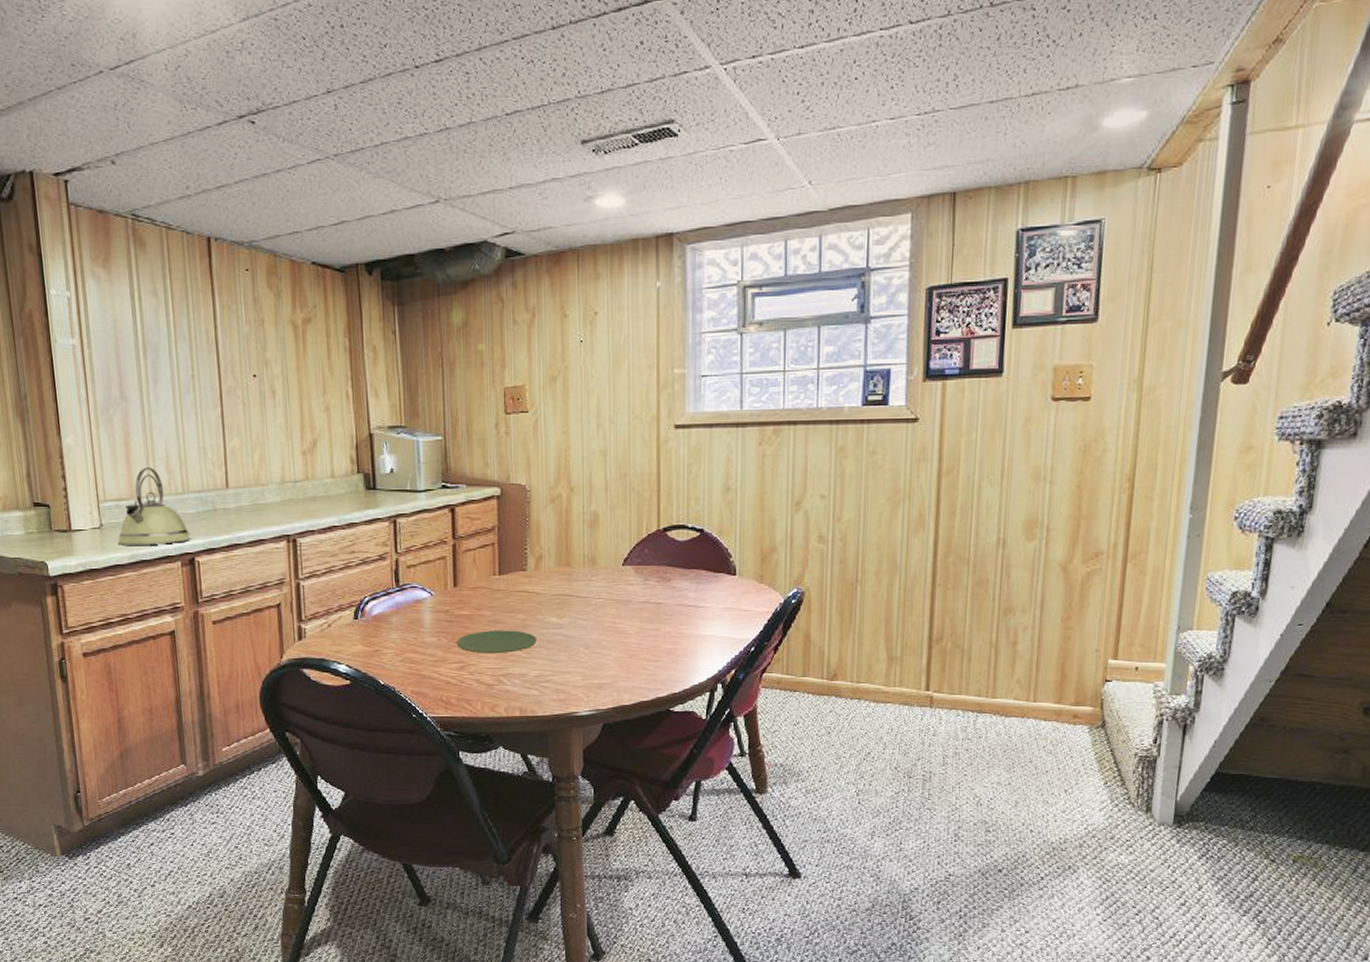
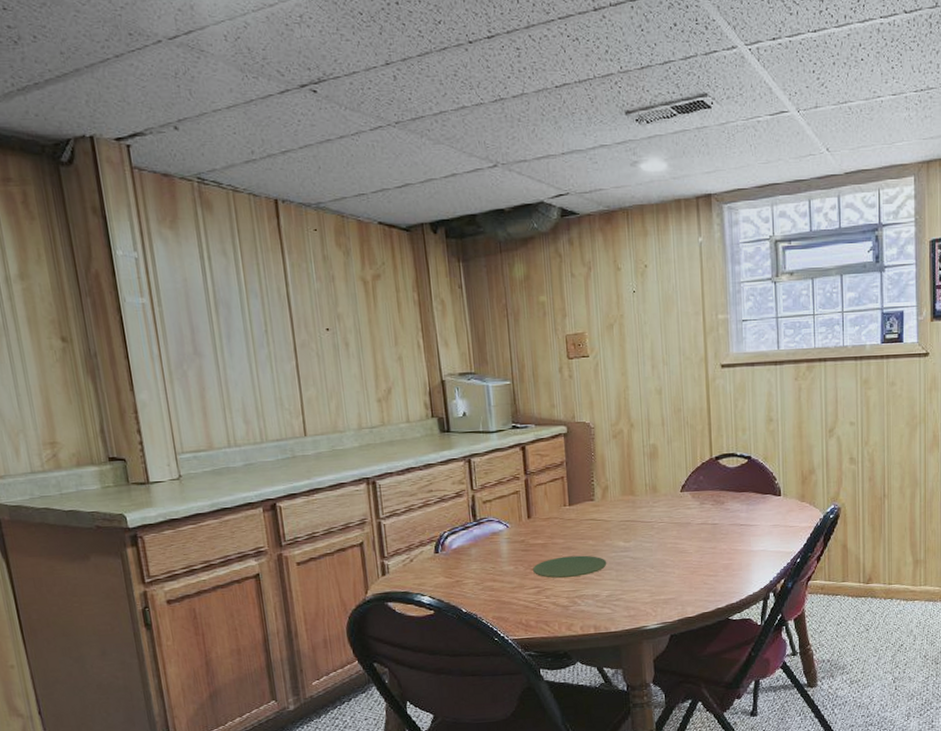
kettle: present [117,467,191,545] -> none [197,419,272,495]

